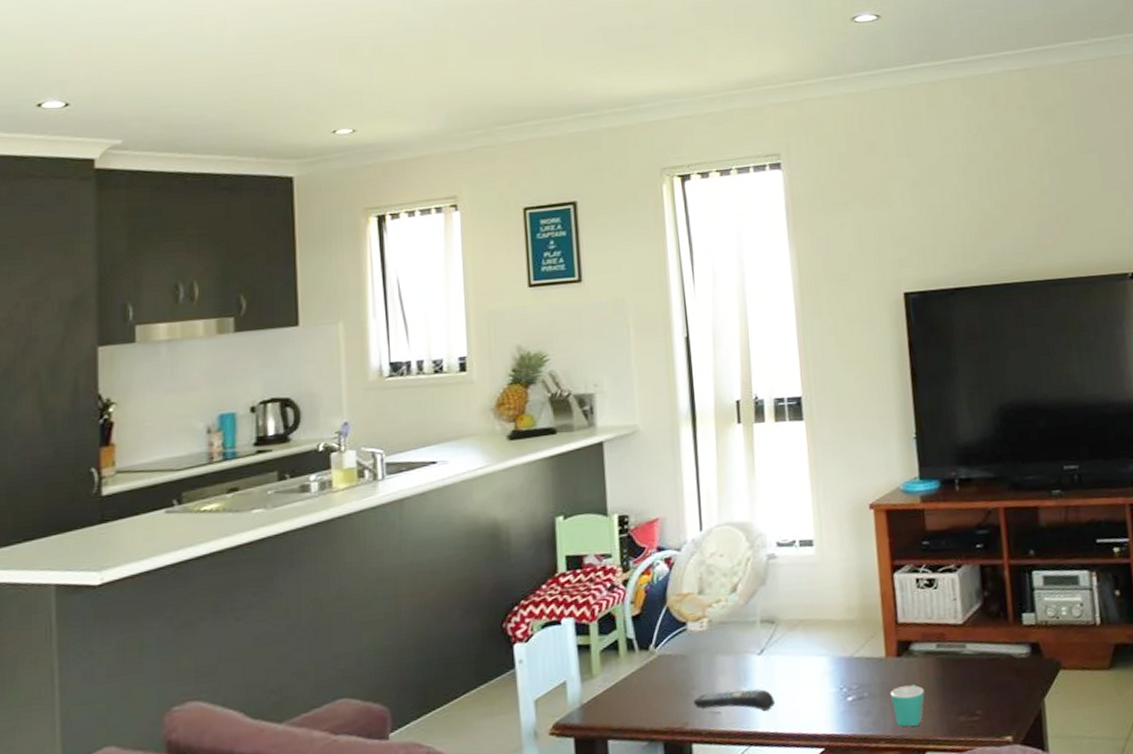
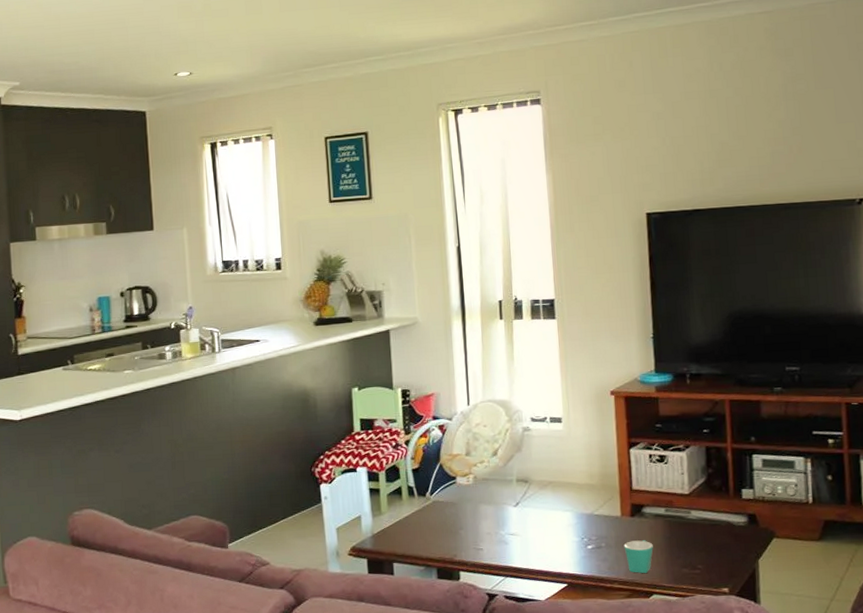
remote control: present [693,689,775,711] -> none [461,533,527,551]

